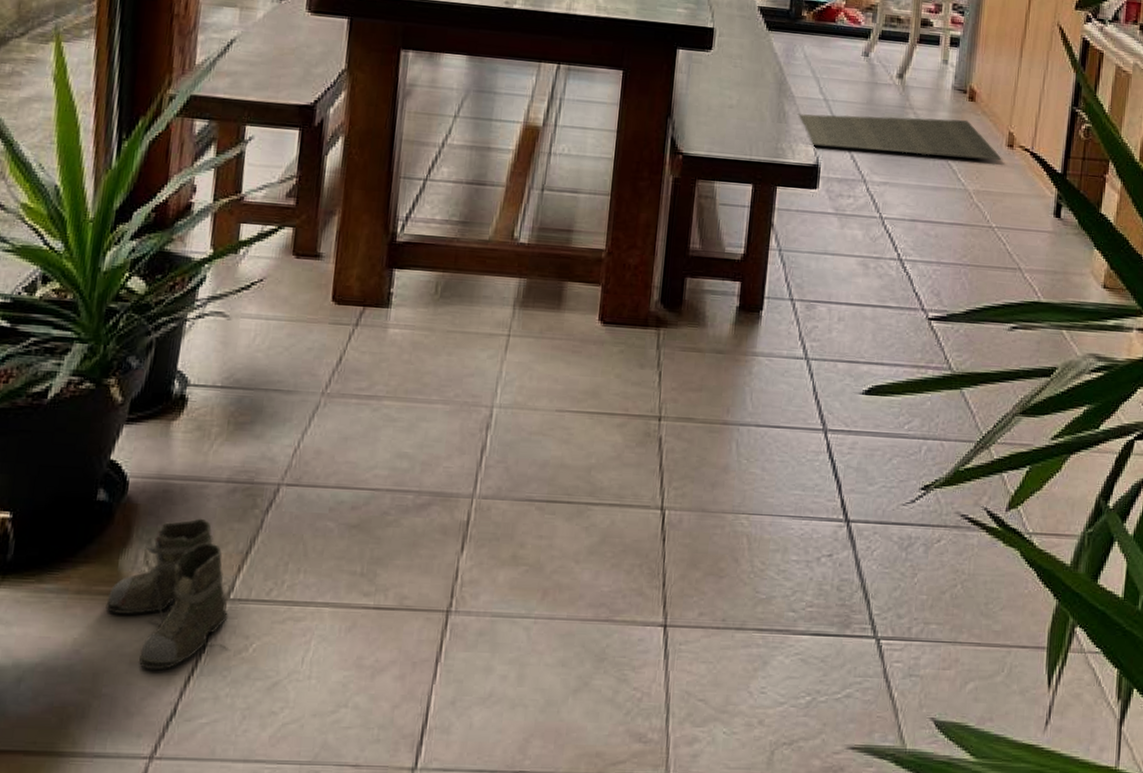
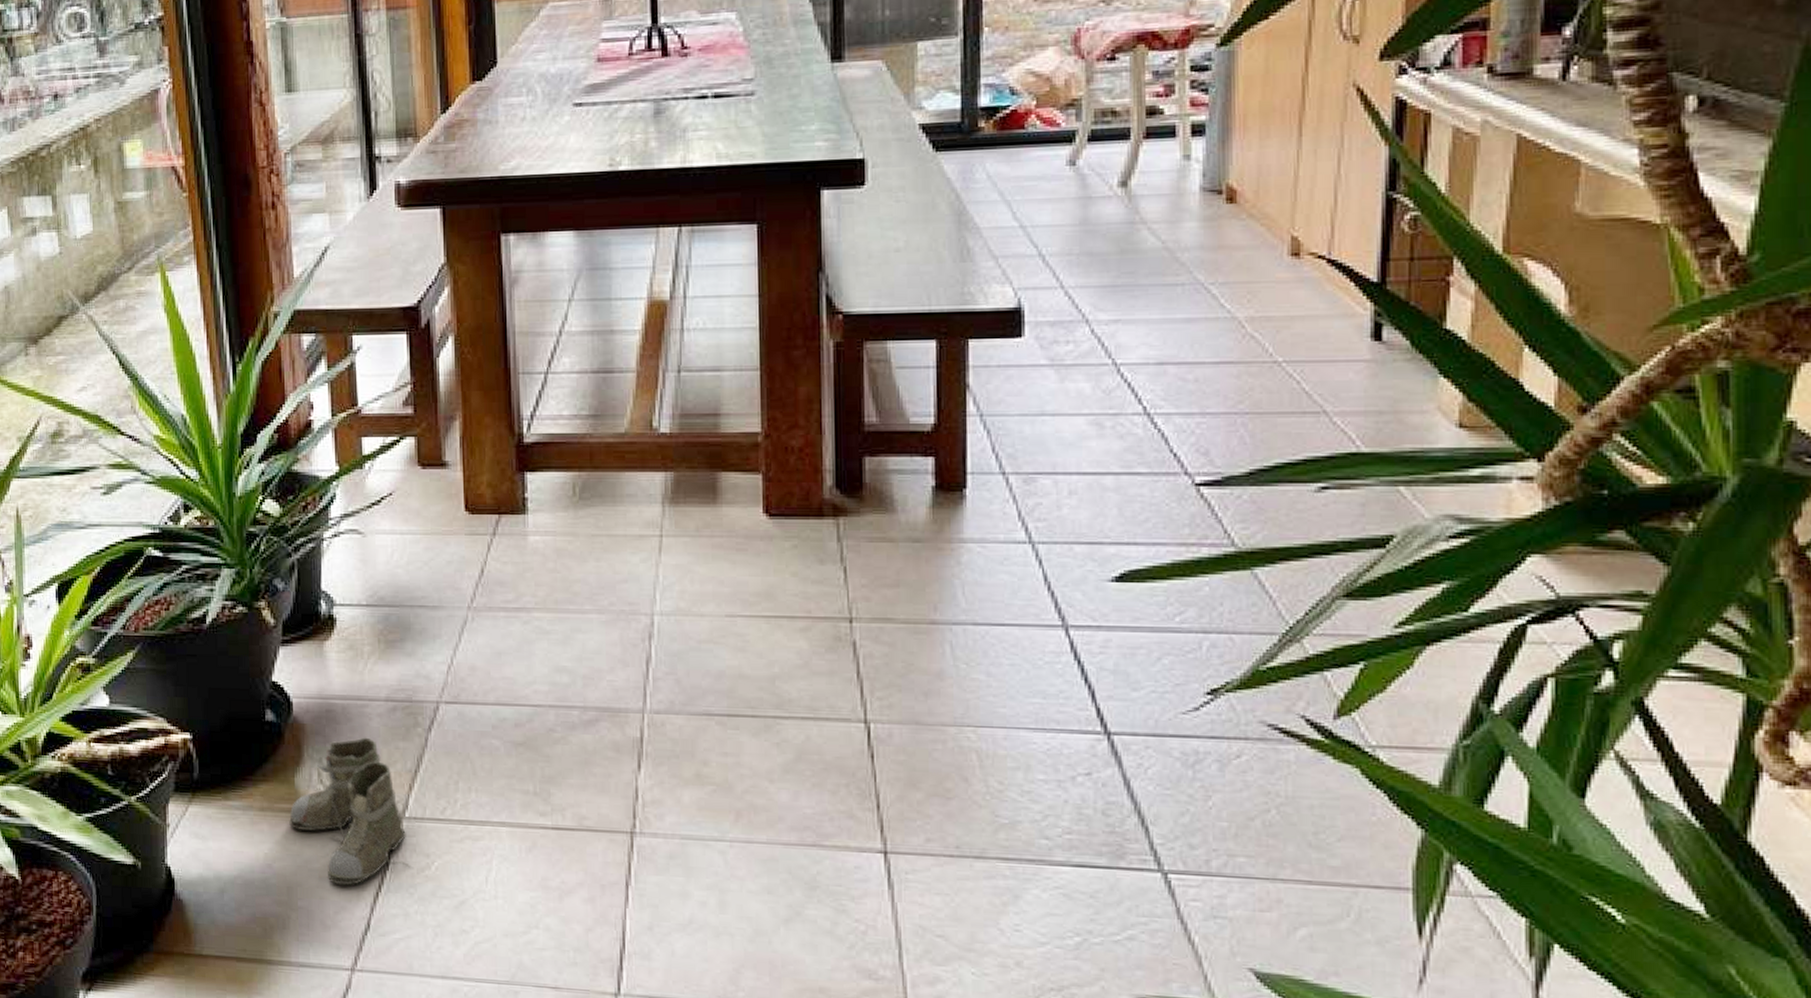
doormat: present [797,114,1003,161] -> none [985,228,1286,285]

